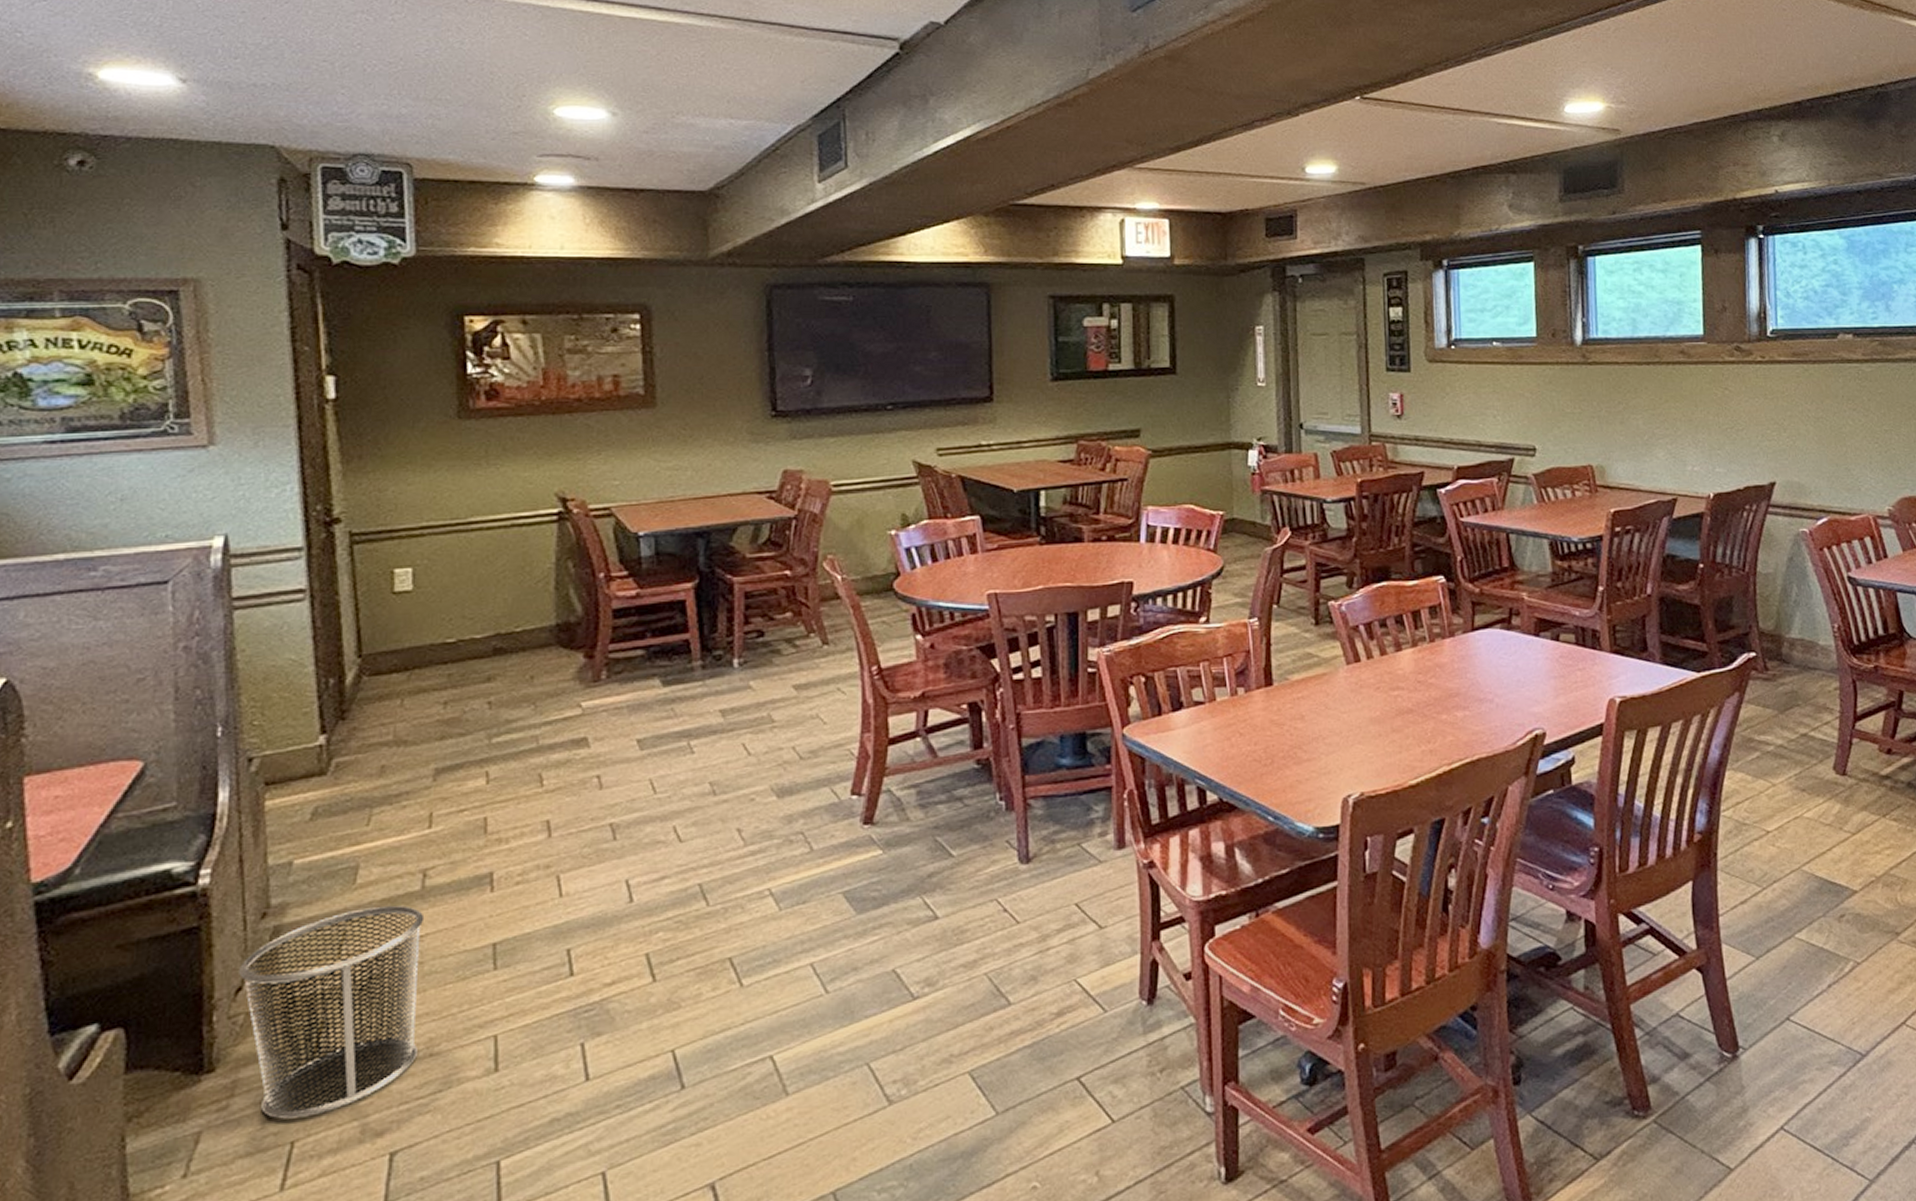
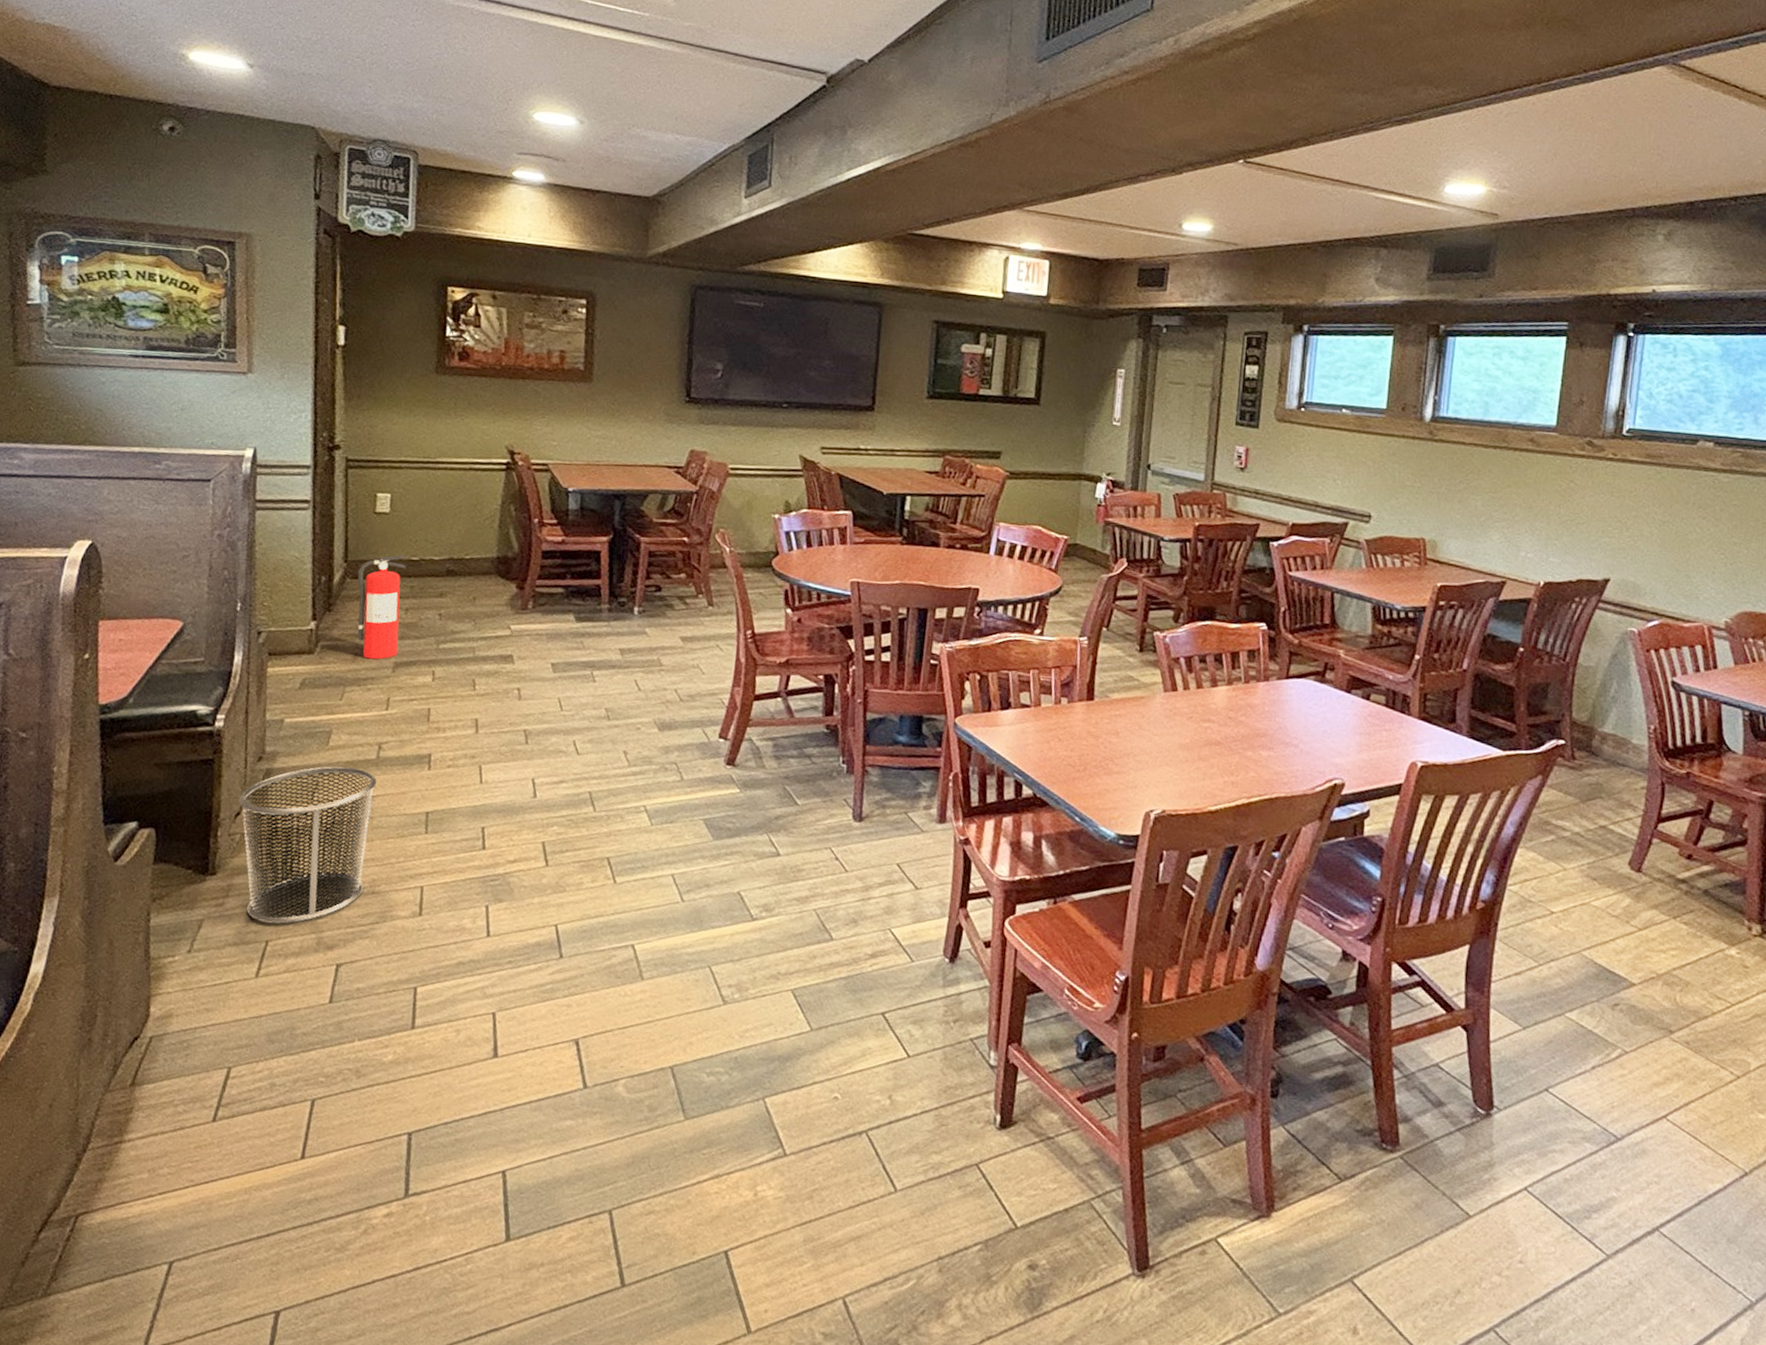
fire extinguisher: none [377,638,440,770] -> present [357,554,406,660]

